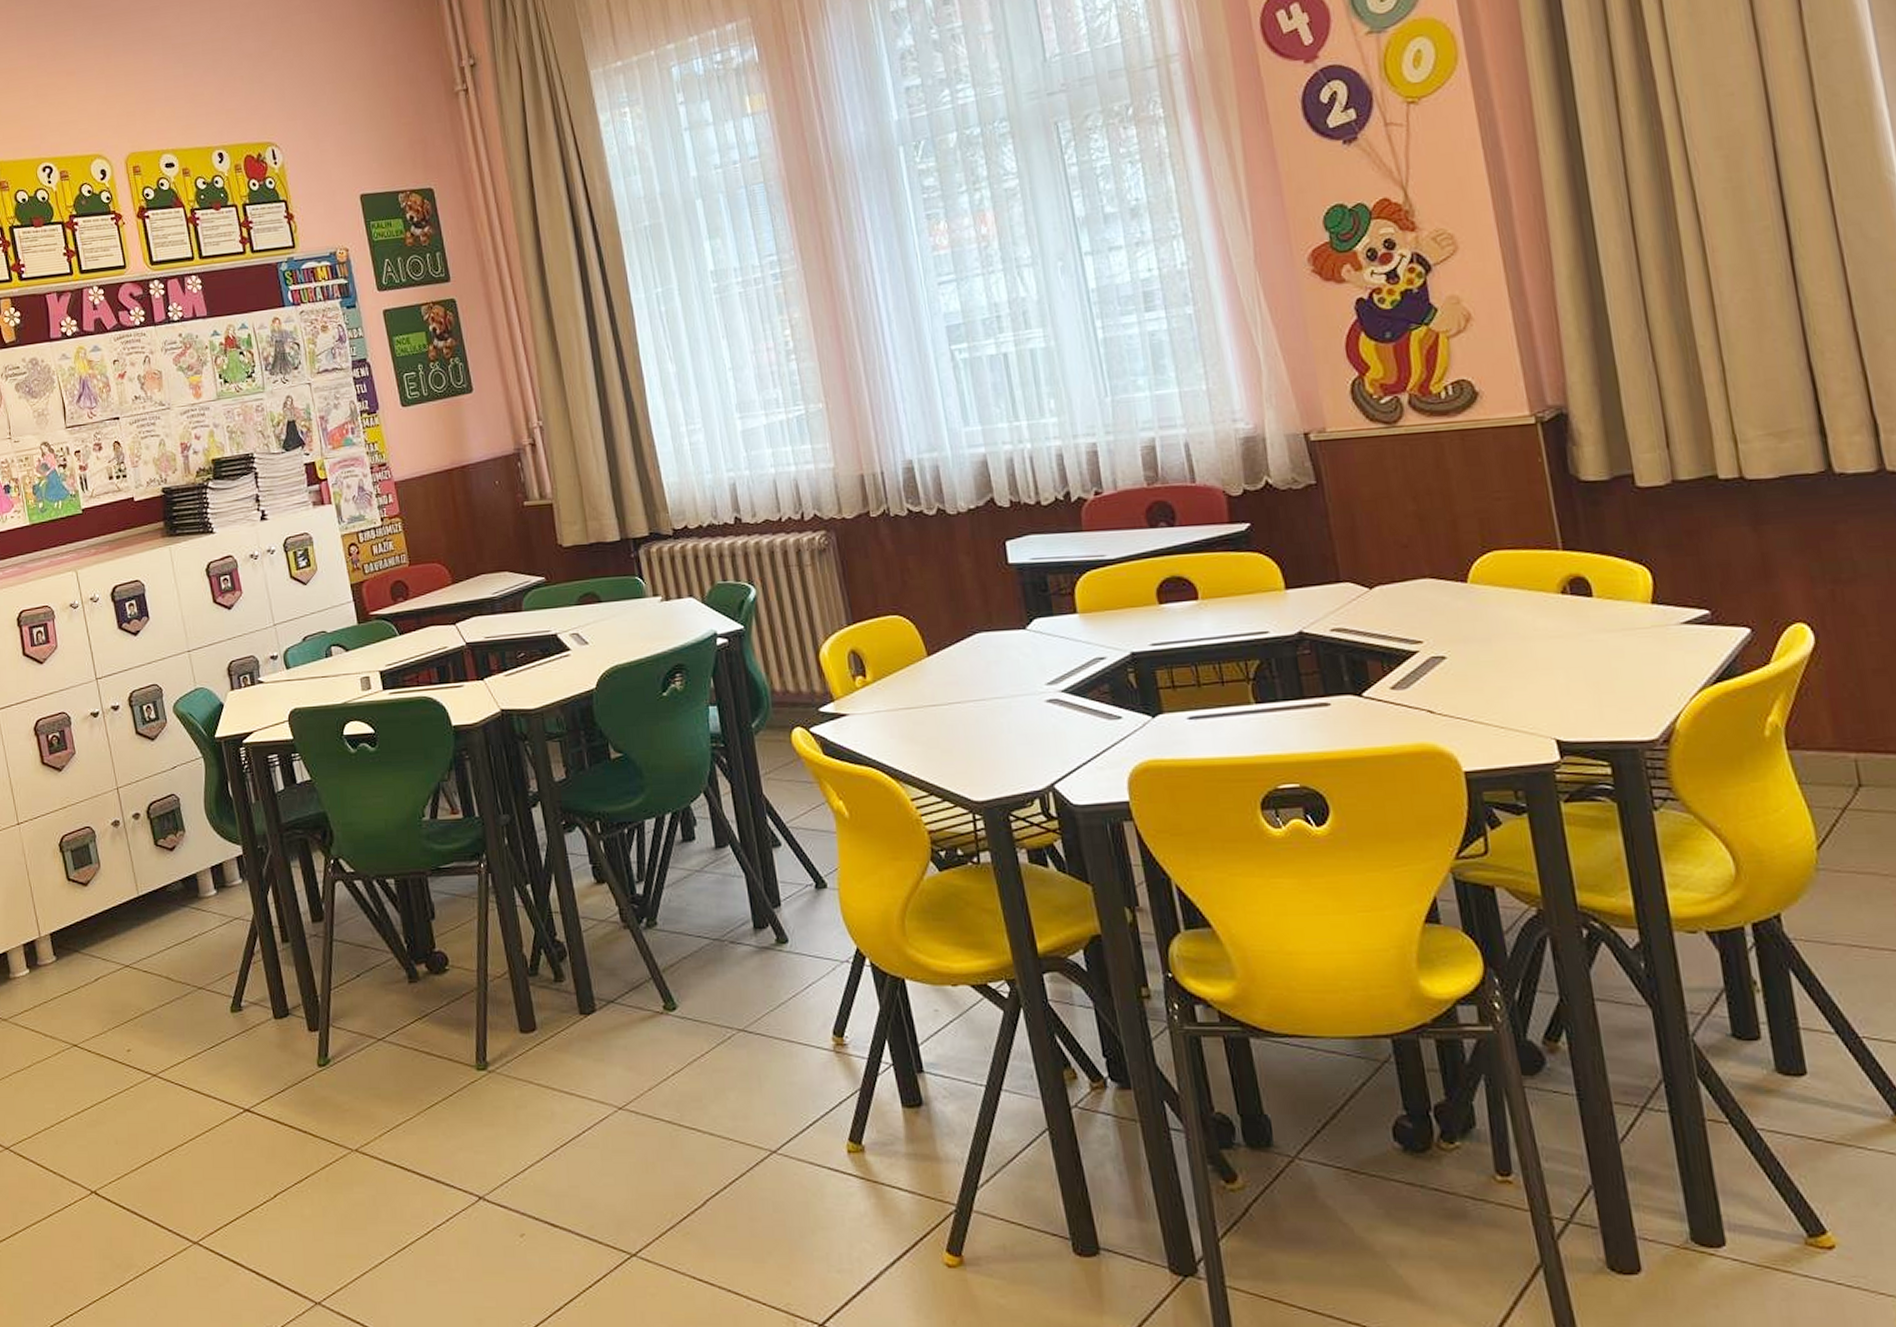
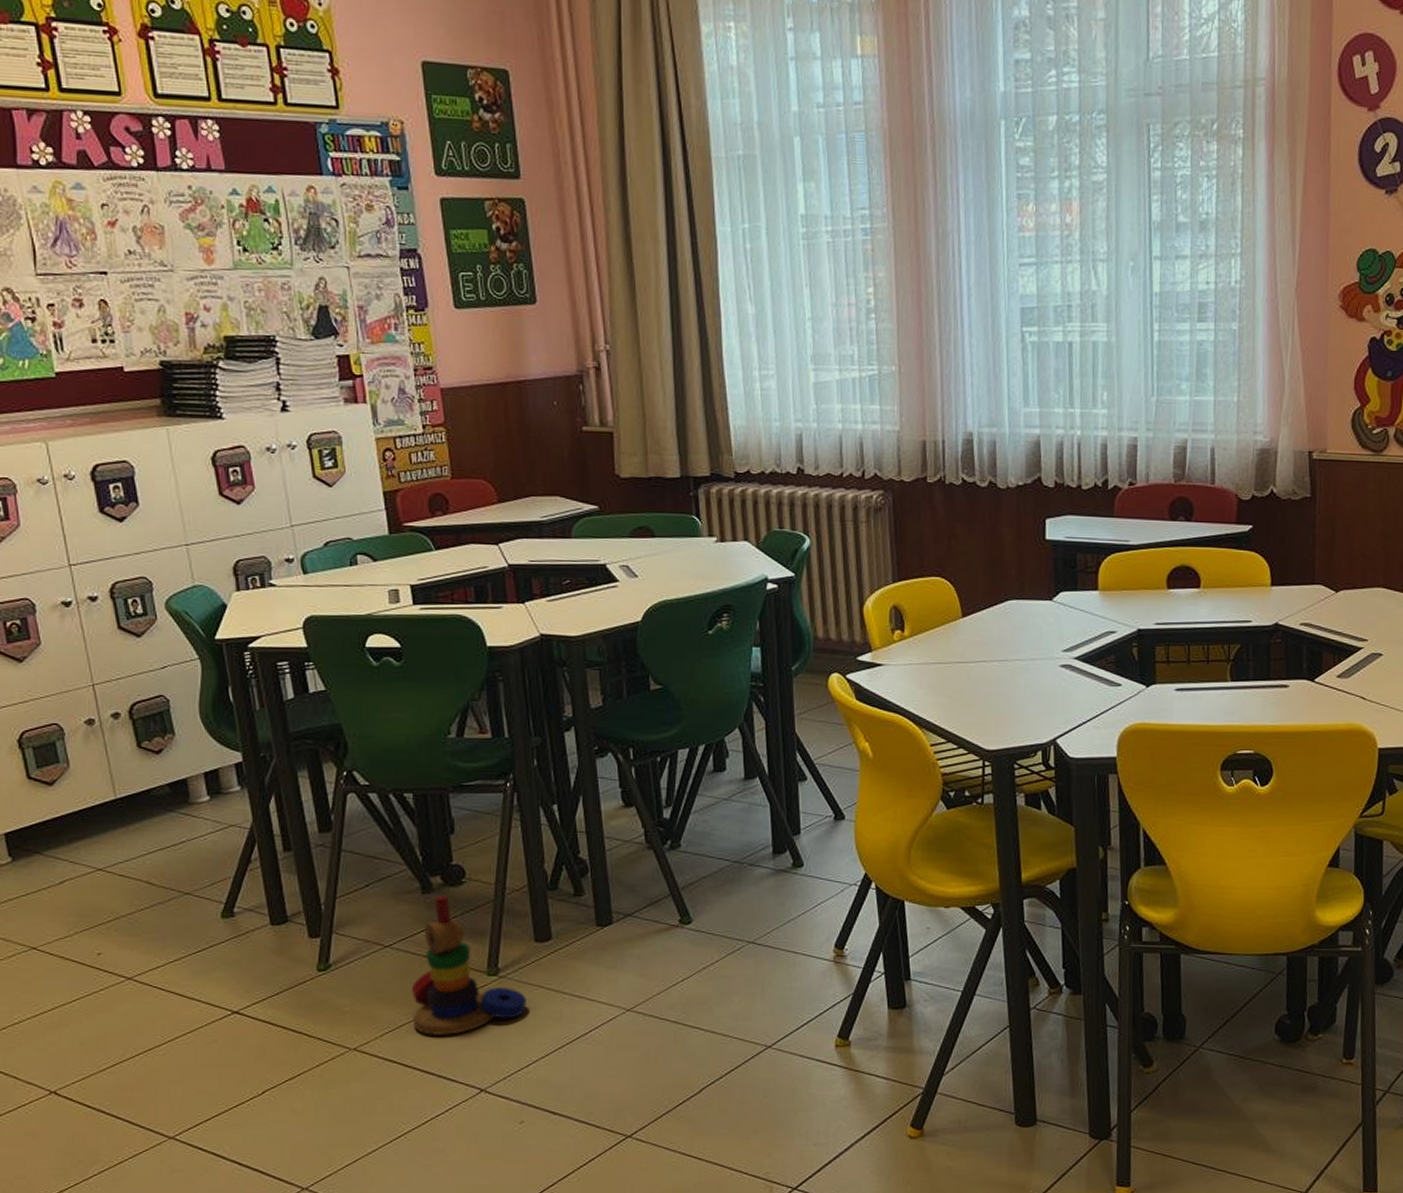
stacking toy: none [406,984,517,1137] -> present [412,895,526,1036]

